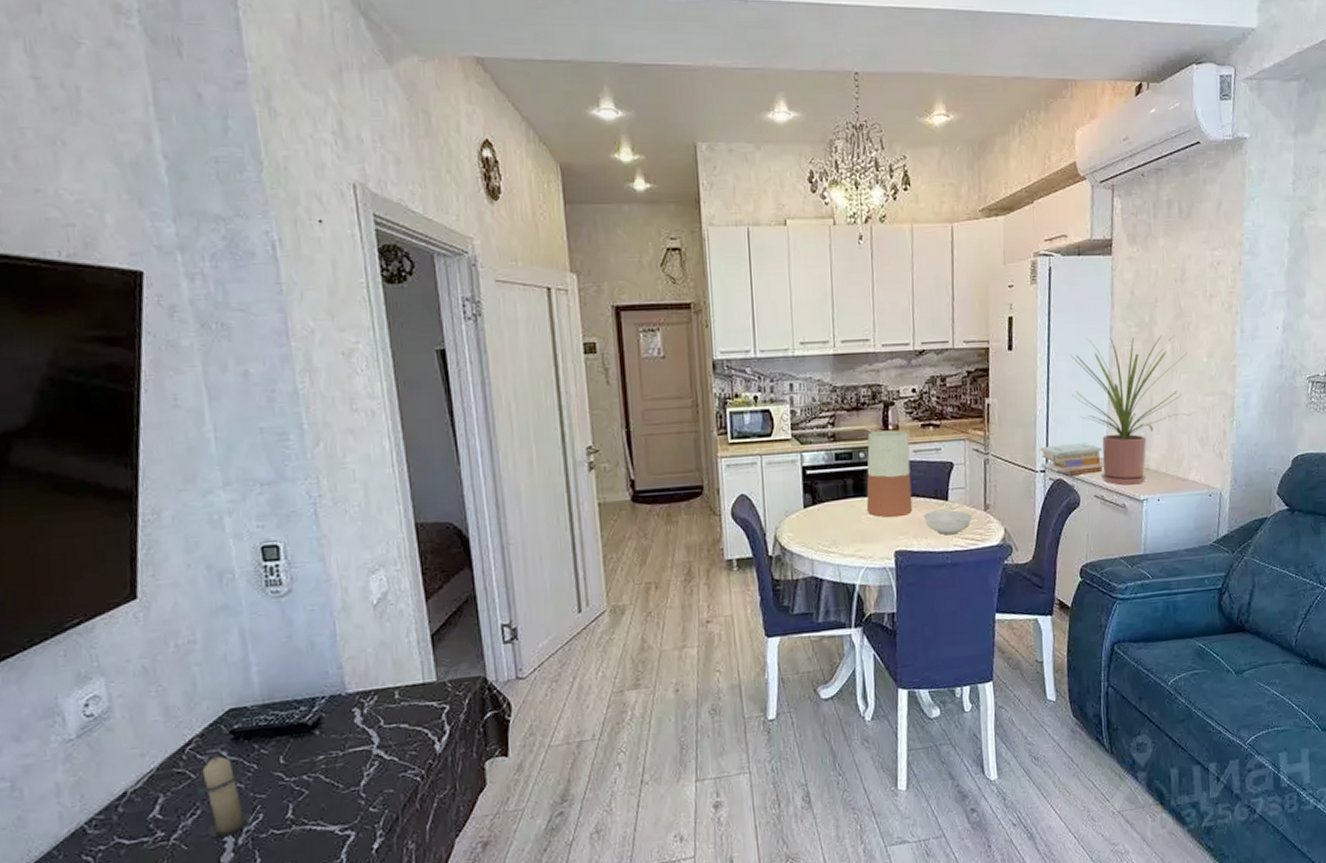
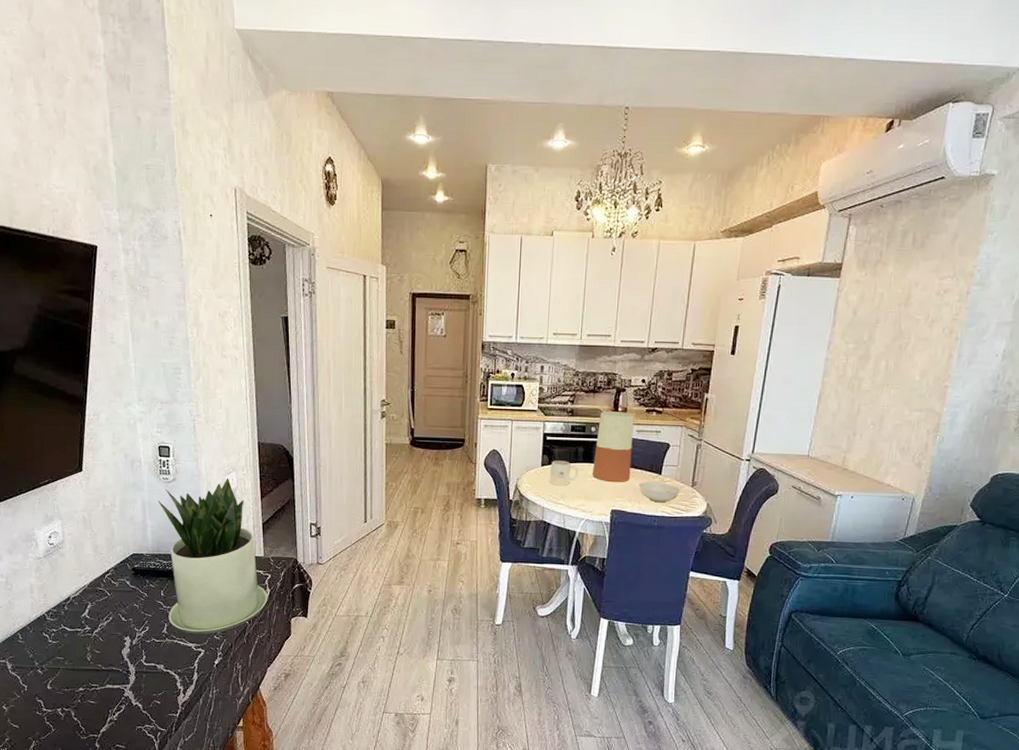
candle: present [195,754,251,839] -> none [110,582,142,639]
planter: none [266,579,448,812] -> present [158,478,268,635]
mug: none [815,497,850,531] -> present [550,460,578,487]
books: present [1040,443,1103,477] -> none [748,439,805,468]
house plant: present [1069,334,1191,485] -> none [784,350,901,481]

